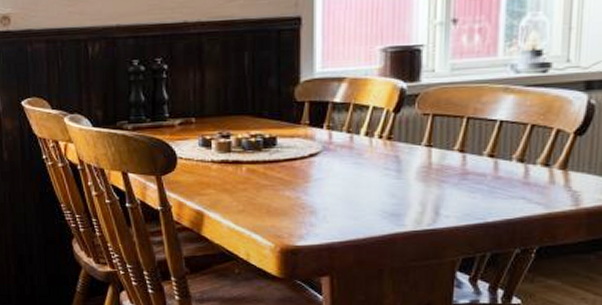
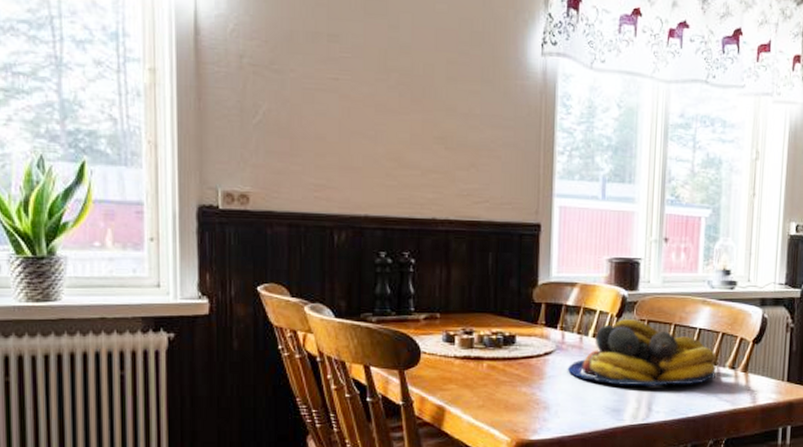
fruit bowl: none [336,114,524,188] -> present [567,319,716,386]

